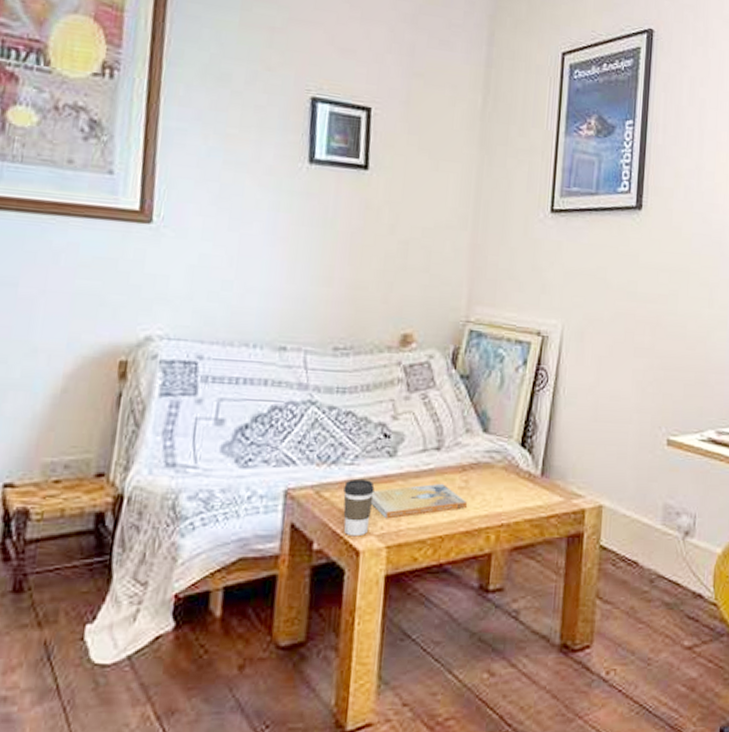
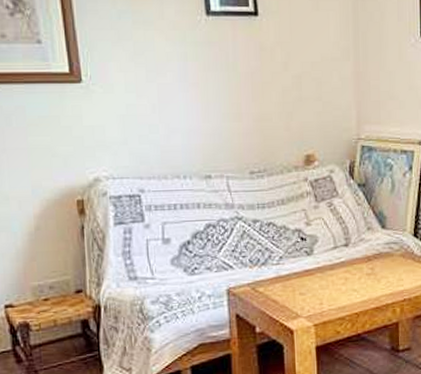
coffee cup: present [343,478,375,537] -> none [274,274,299,320]
book: present [371,483,467,519] -> none [296,272,374,304]

